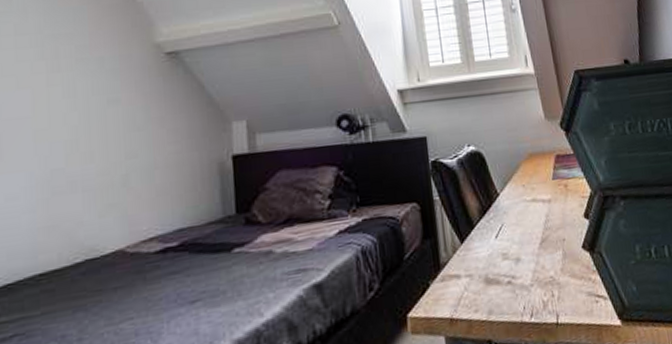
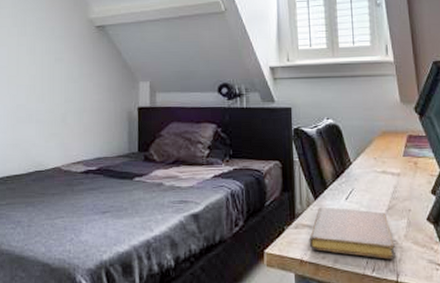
notebook: none [458,246,554,304] -> present [309,207,396,259]

